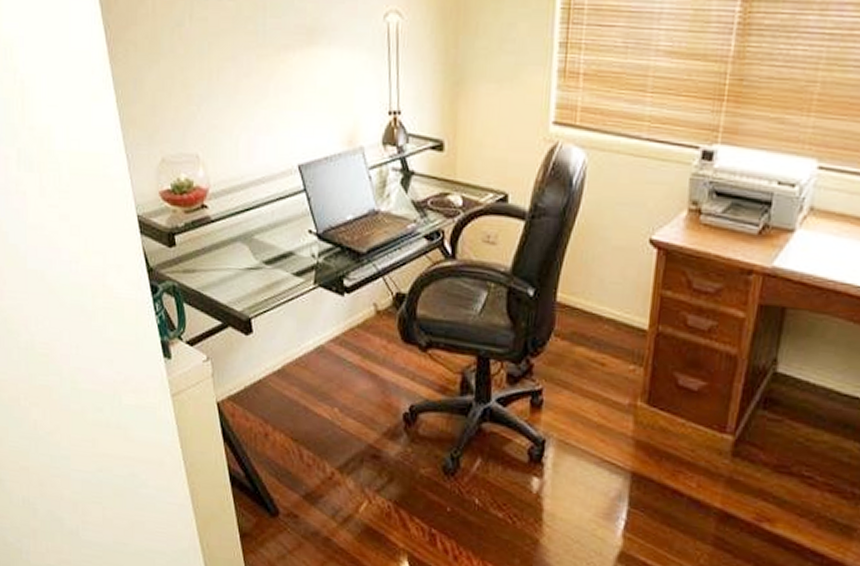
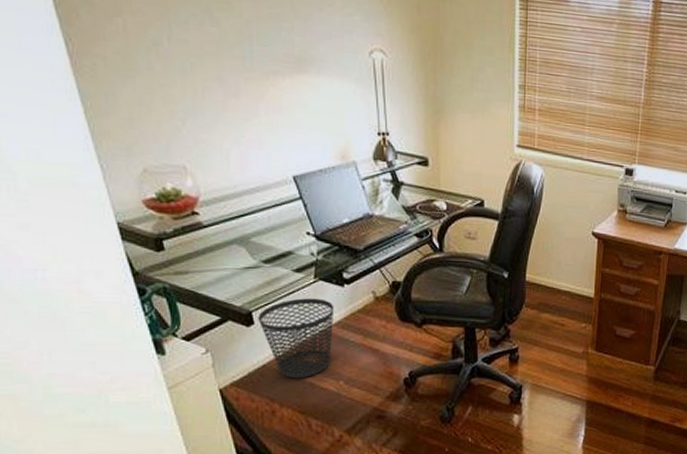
wastebasket: none [256,306,333,400] -> present [258,298,334,379]

